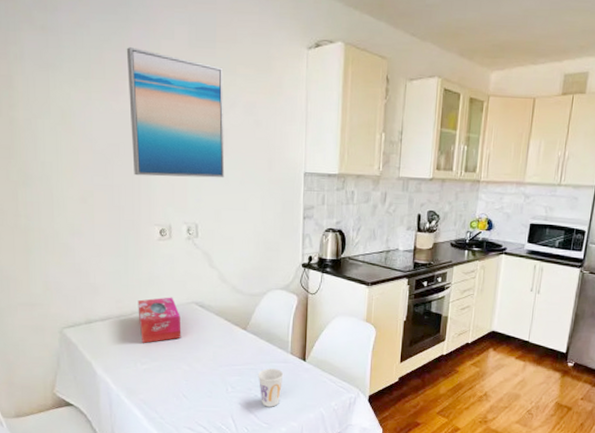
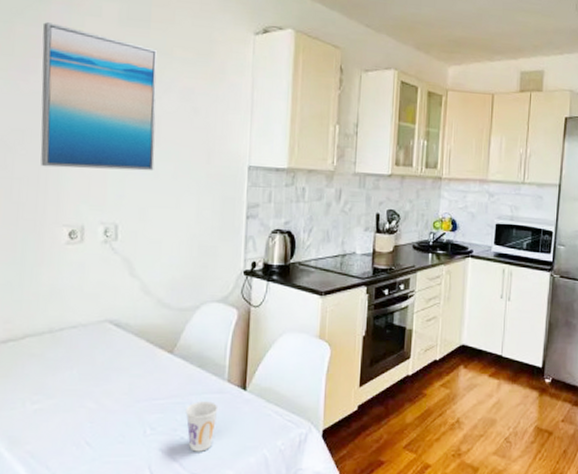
tissue box: present [138,297,182,343] -> none [32,314,89,375]

